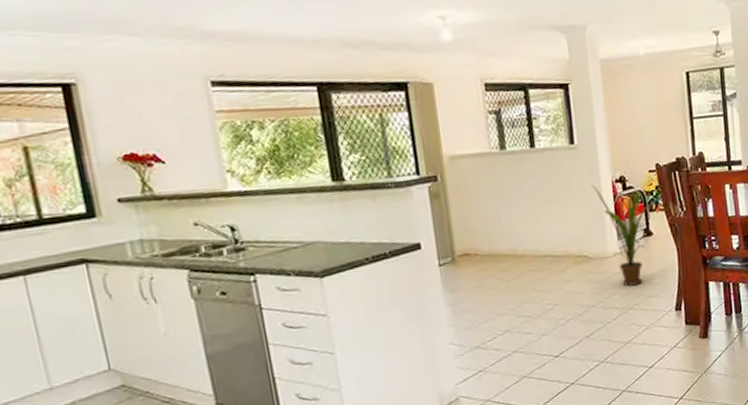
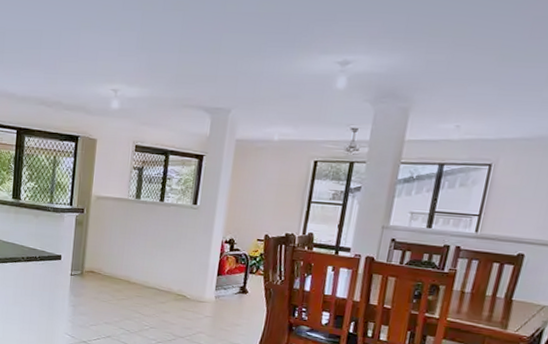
house plant: present [591,180,654,286] -> none [203,240,260,331]

